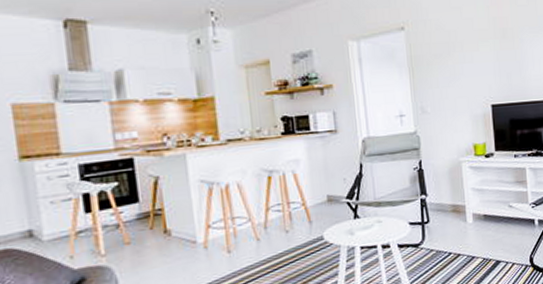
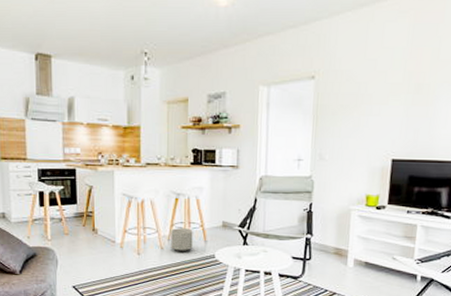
planter: none [267,210,296,241] -> present [171,228,193,252]

